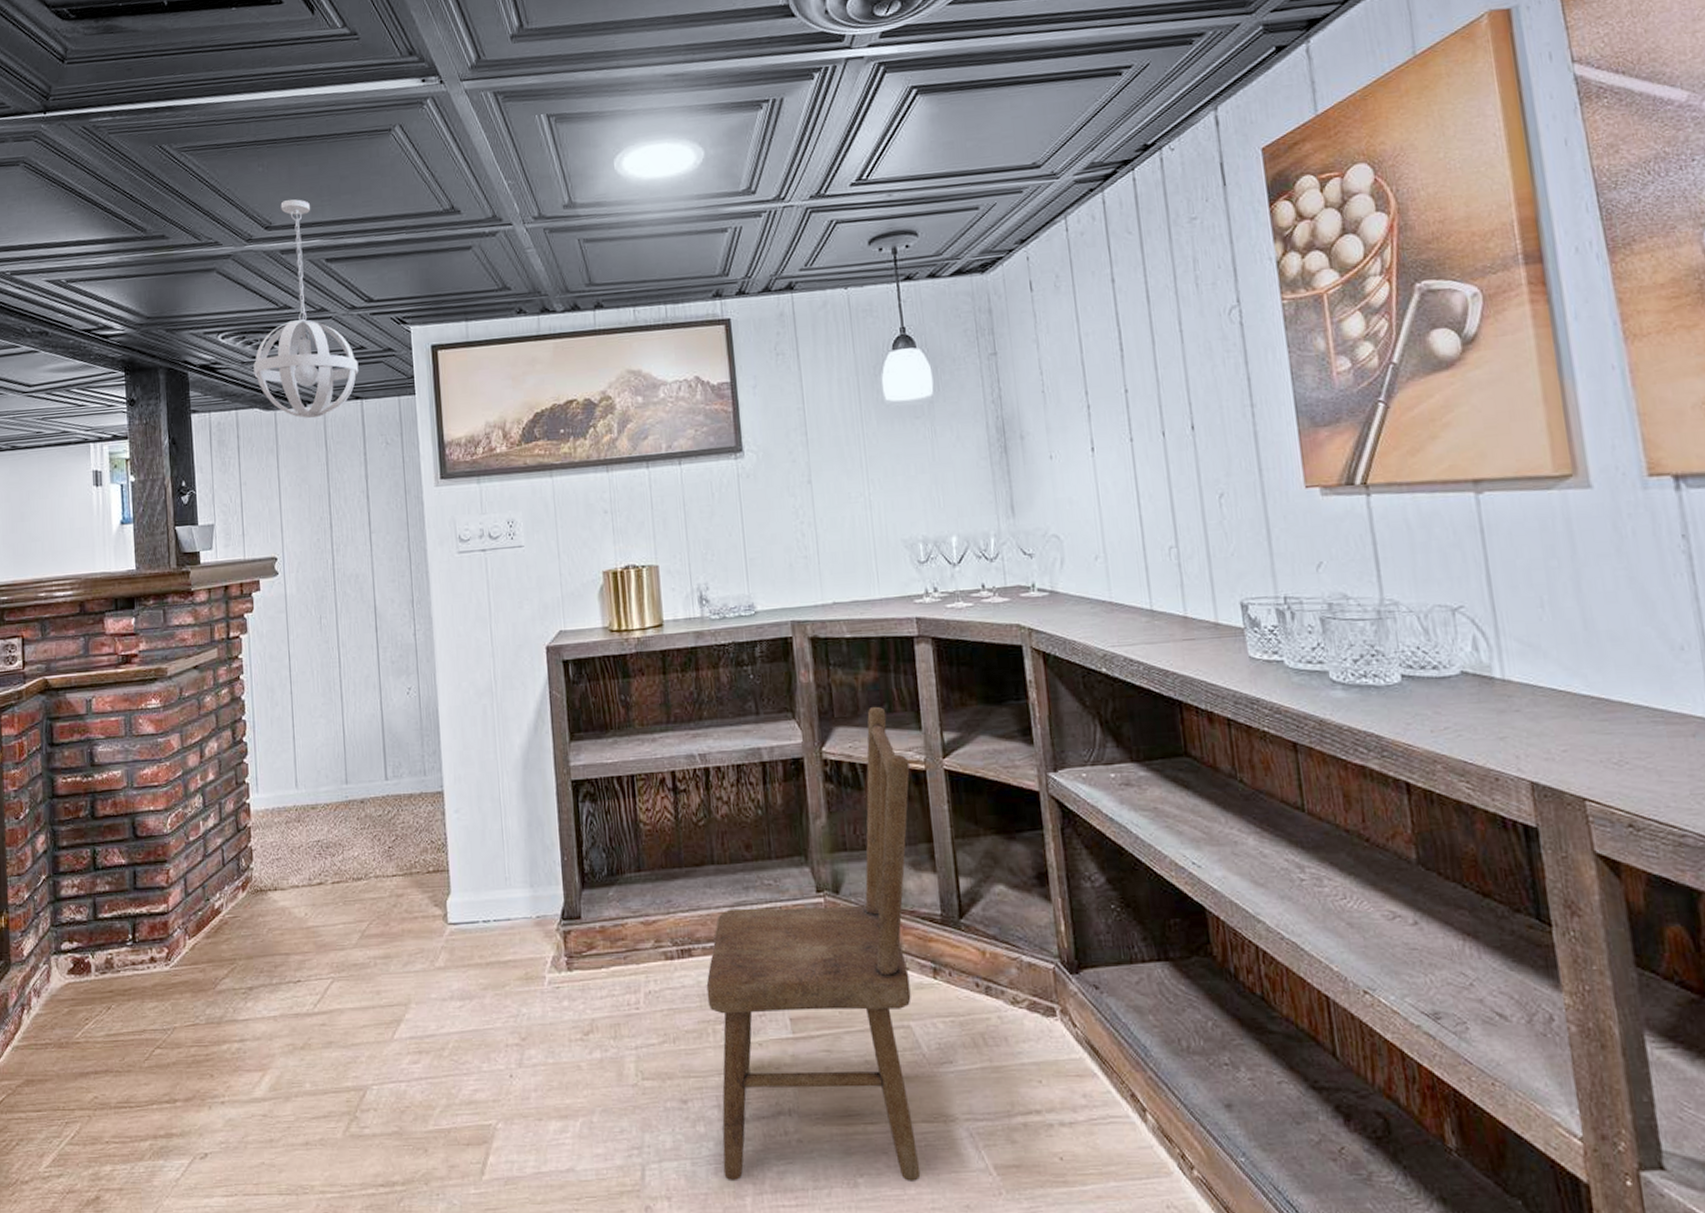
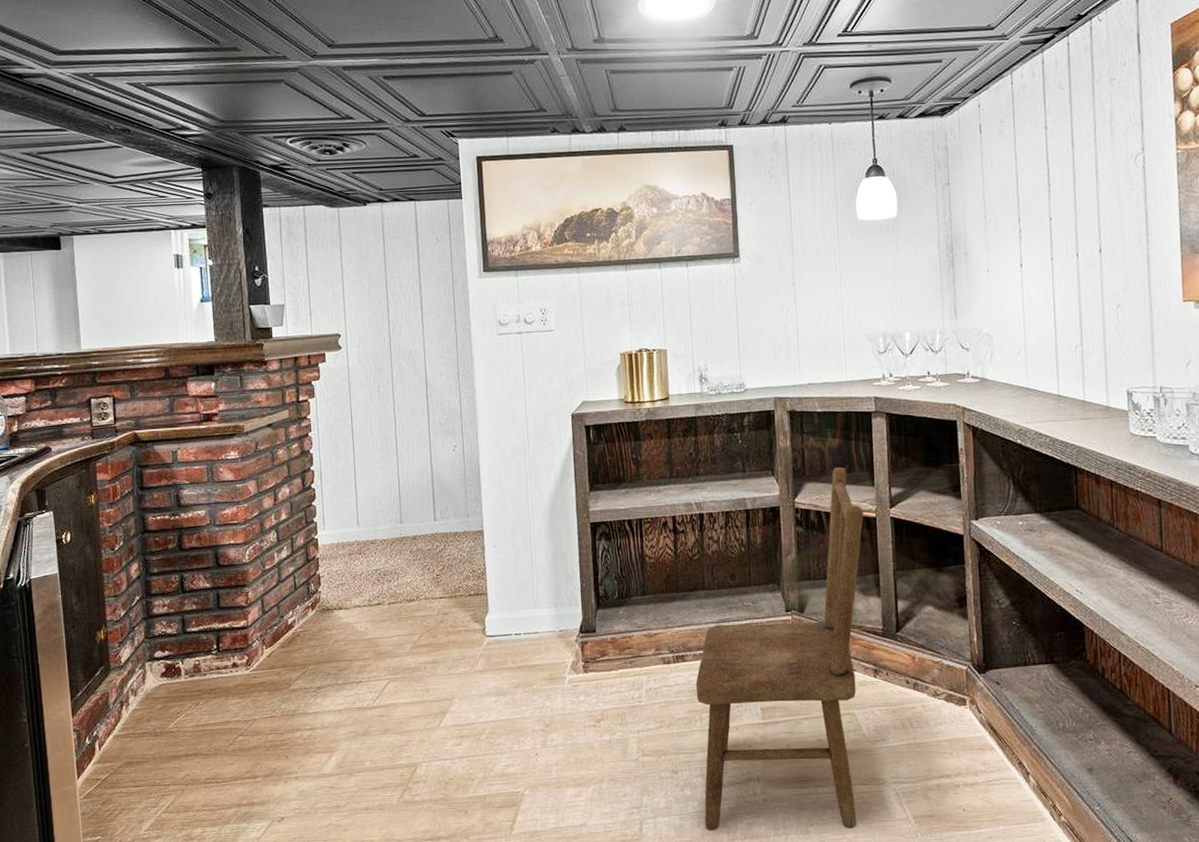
pendant light: present [253,199,359,418] -> none [318,21,413,216]

